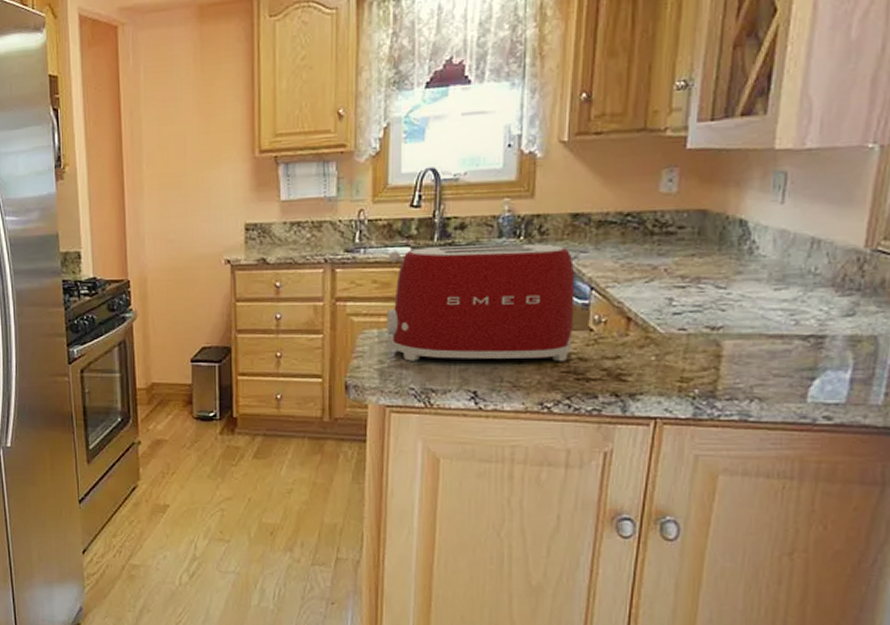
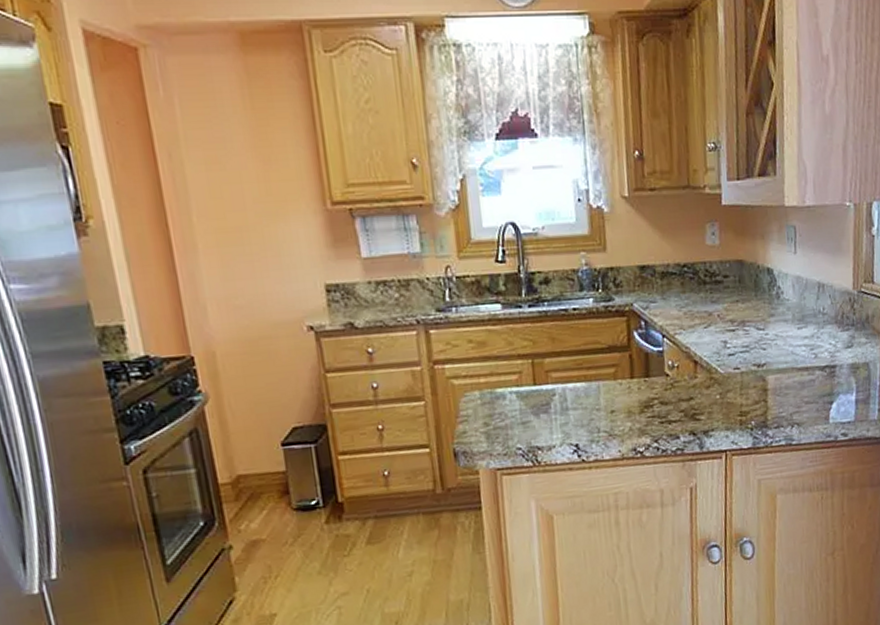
toaster: present [386,243,575,361] -> none [480,296,654,421]

